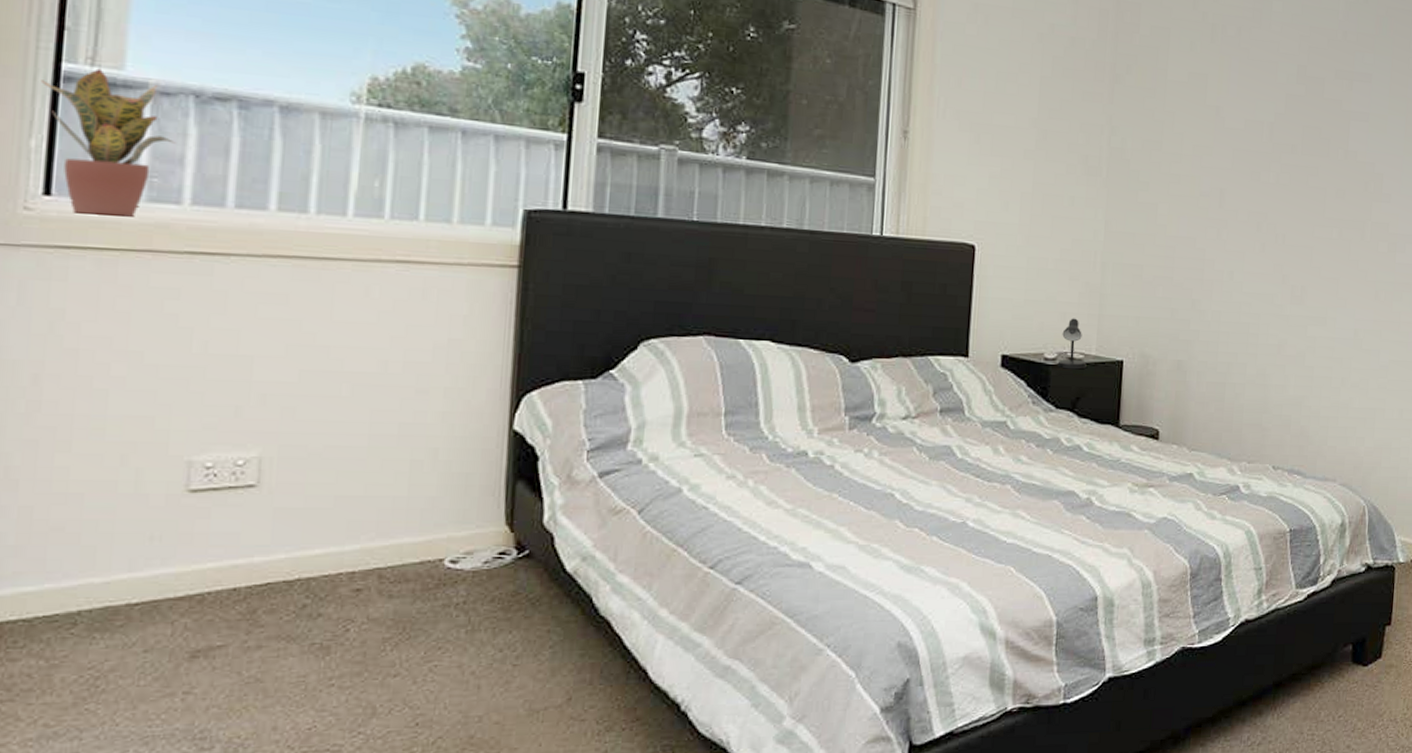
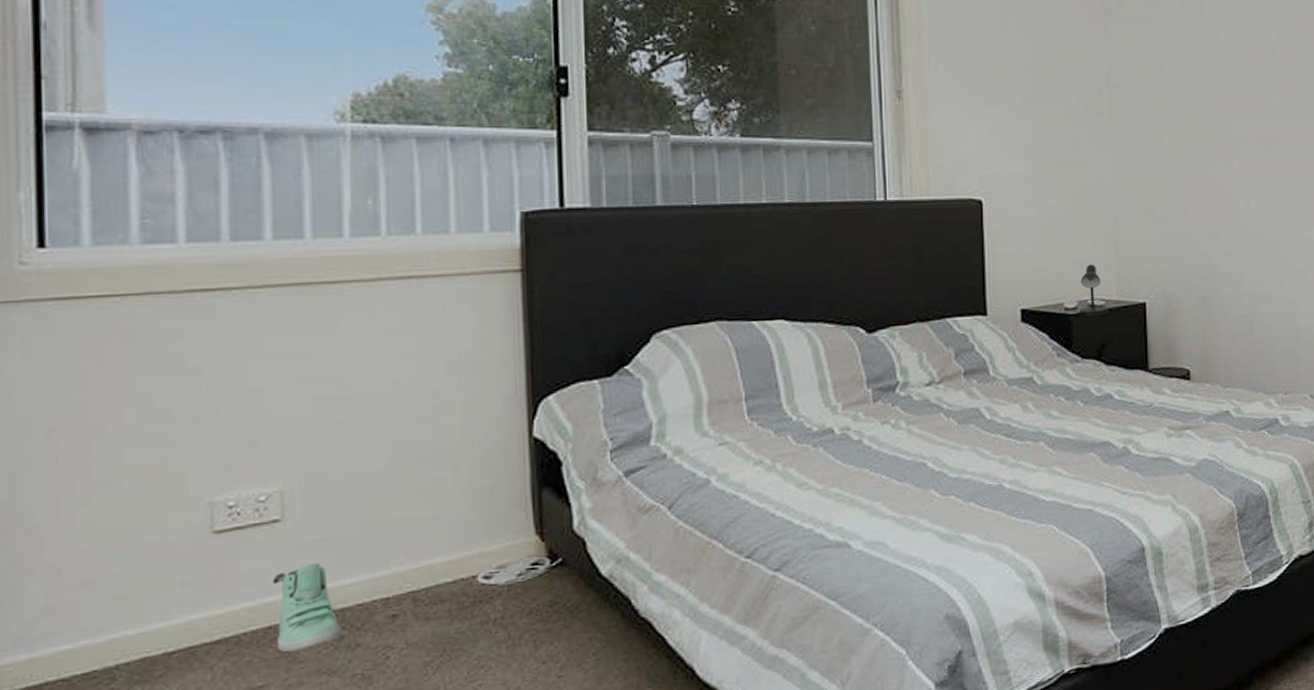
potted plant: present [42,68,176,217] -> none [24,114,165,263]
sneaker: none [240,531,304,616] -> present [272,562,341,653]

